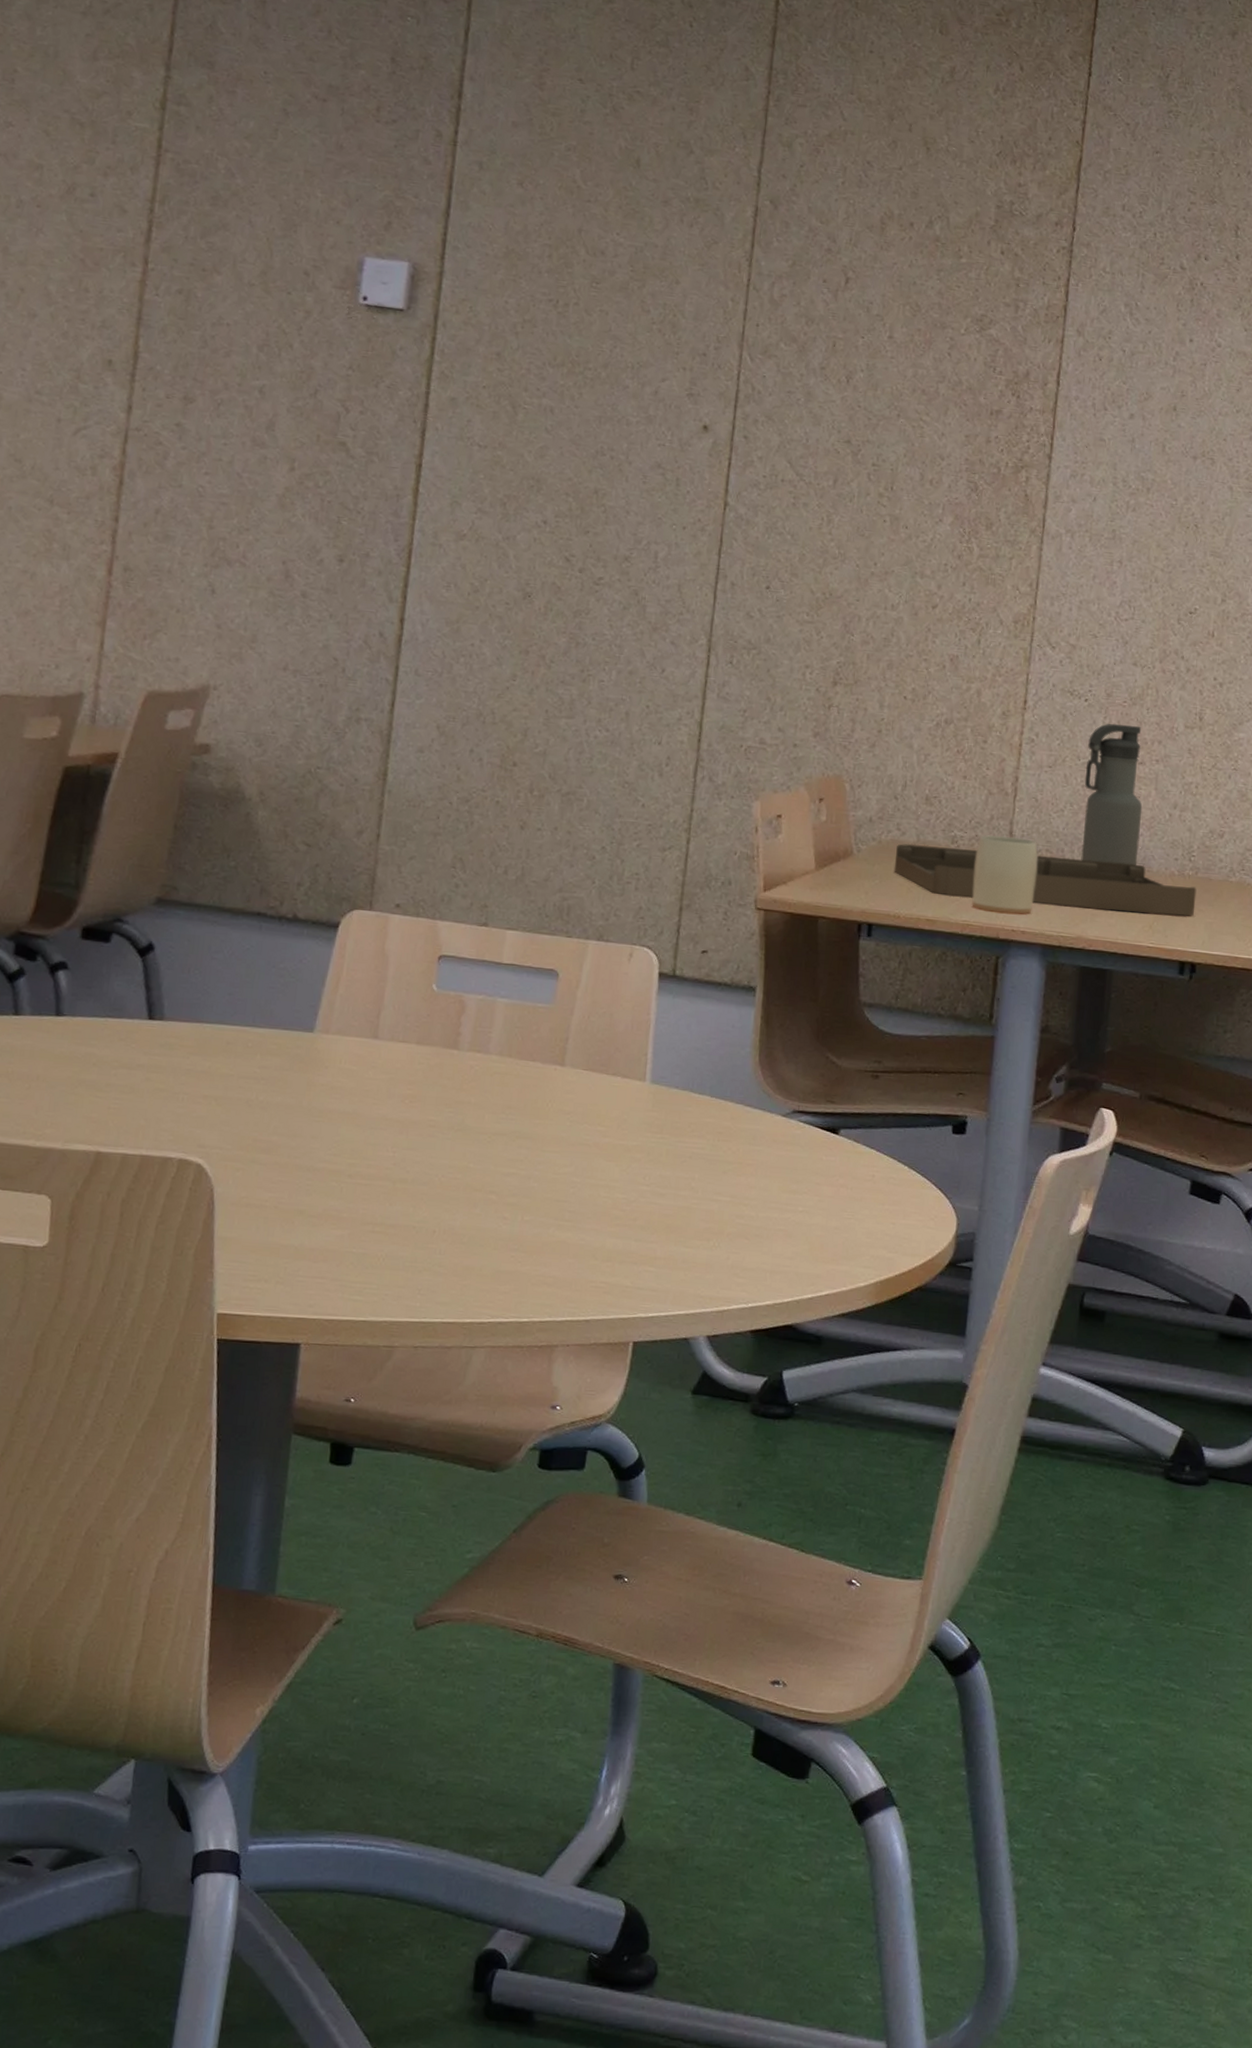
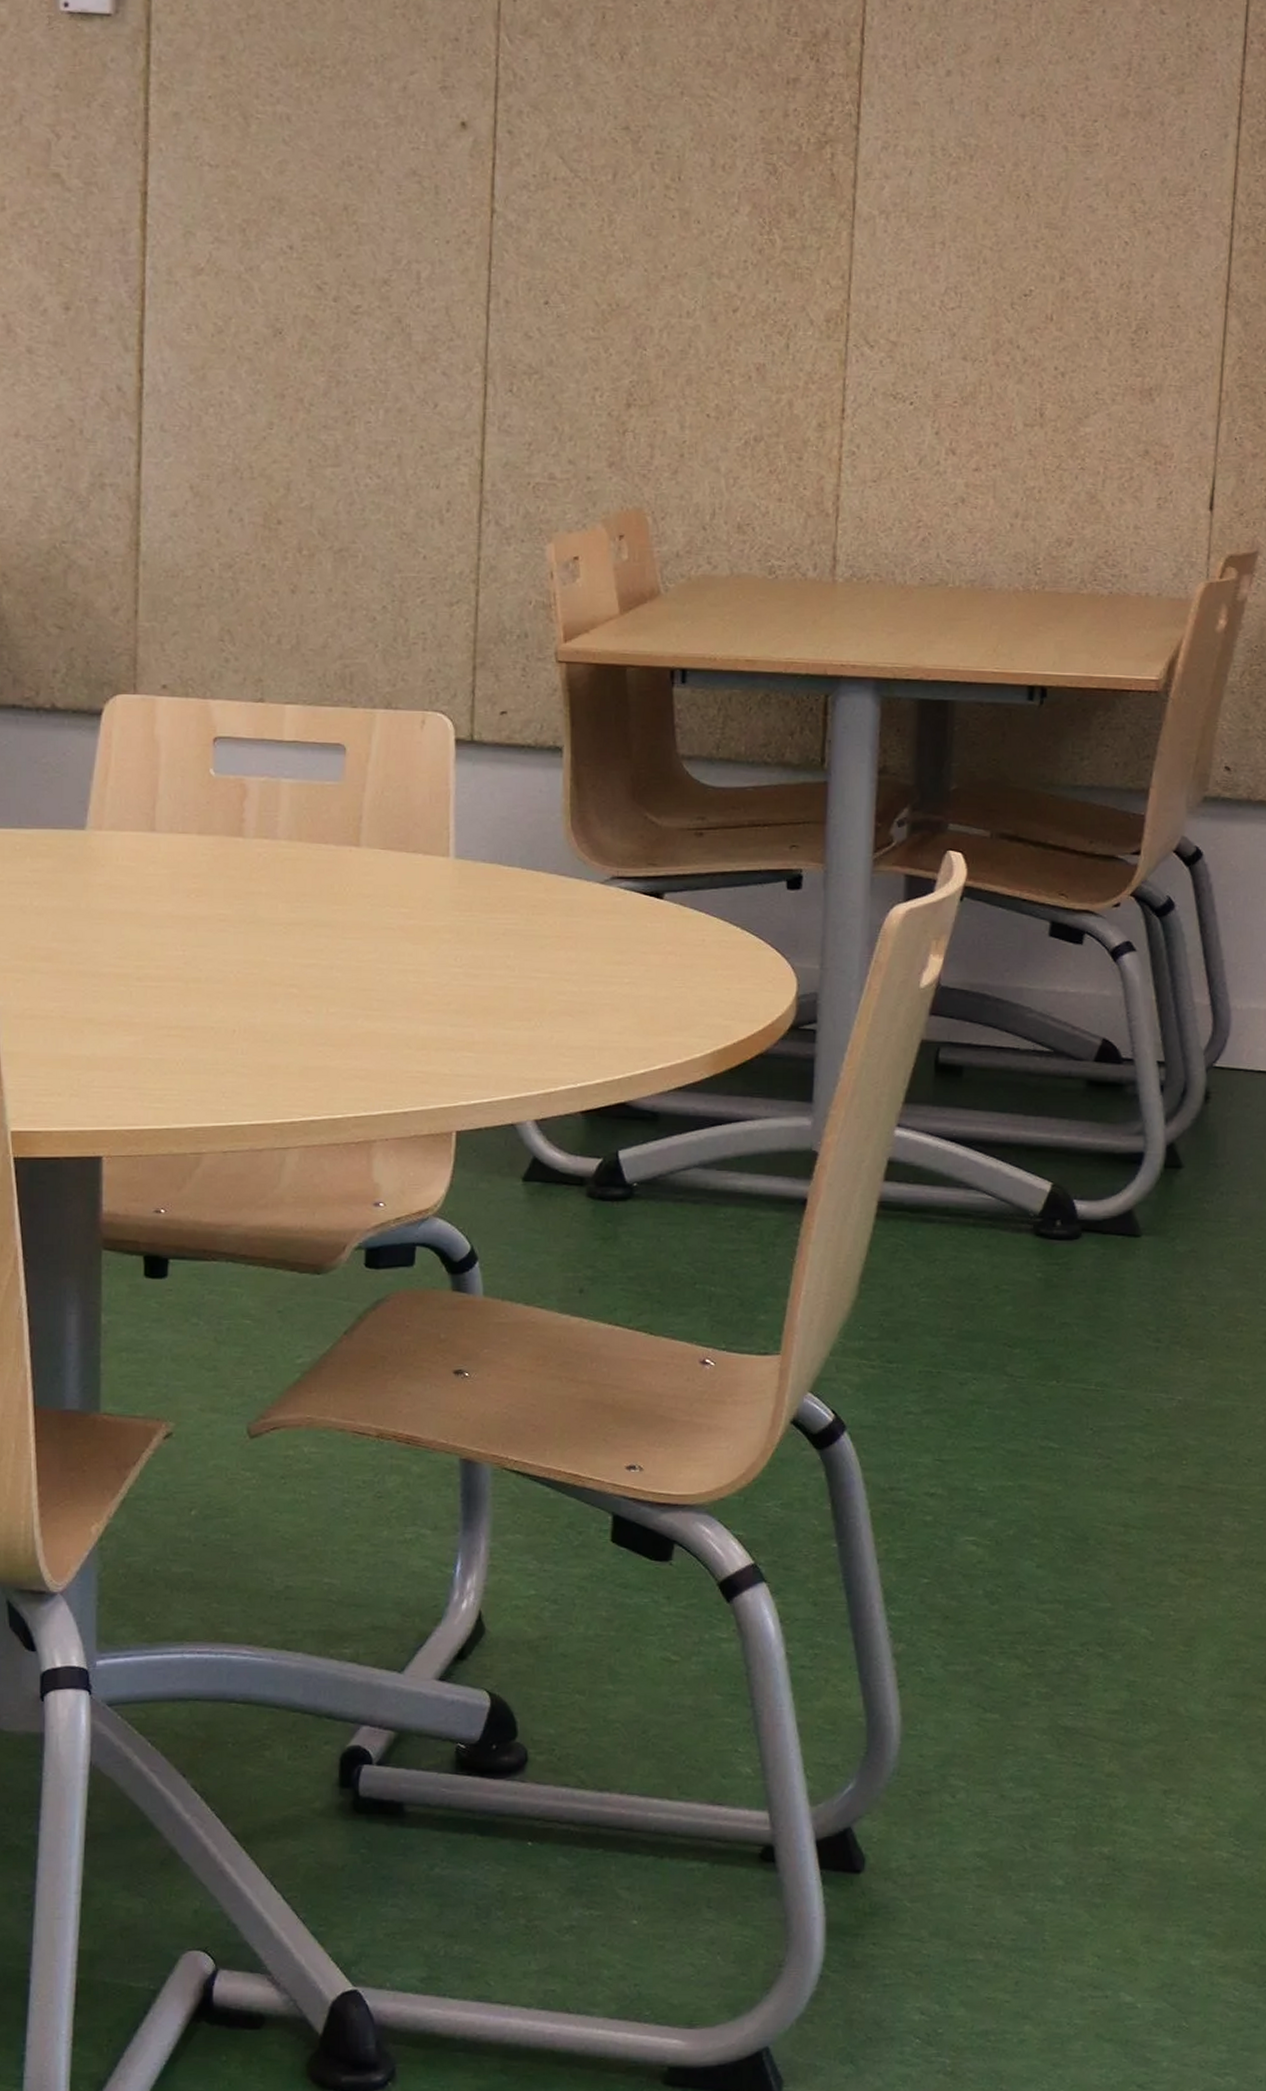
tray: present [894,843,1197,916] -> none [706,577,1044,637]
mug: present [972,835,1039,914] -> none [794,562,866,647]
water bottle: present [1081,723,1143,865] -> none [914,427,980,583]

